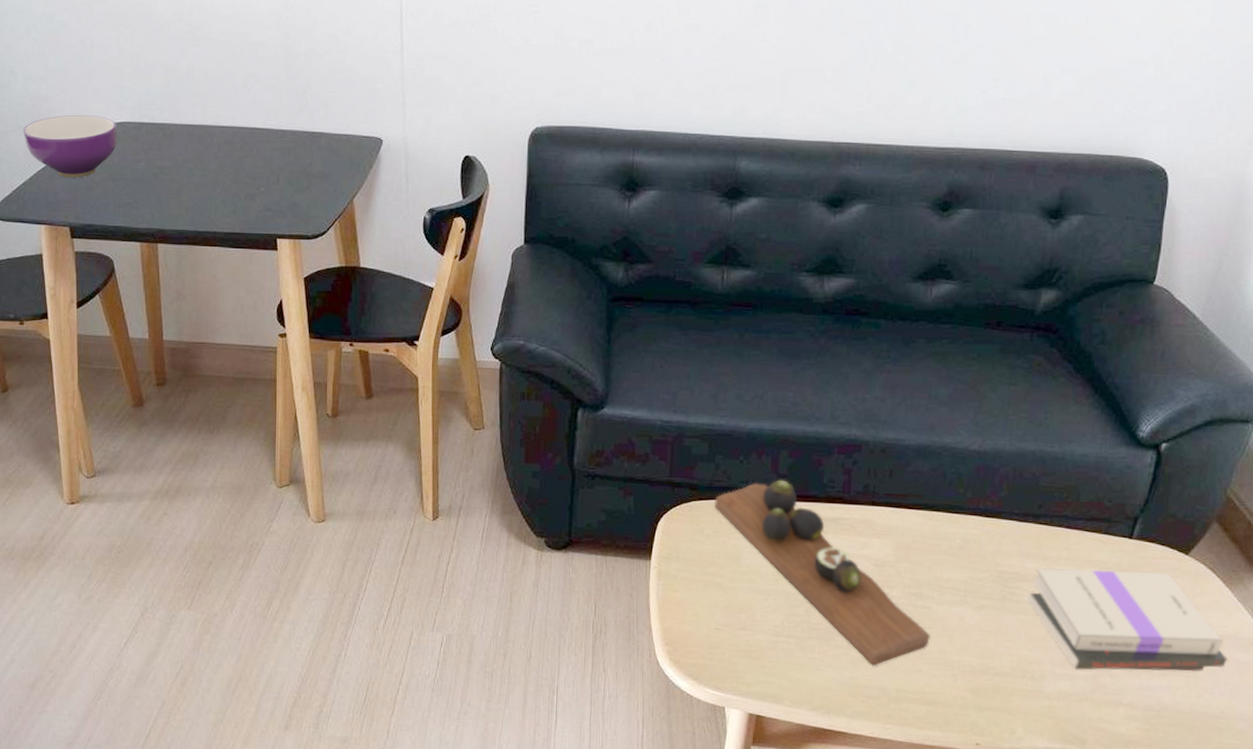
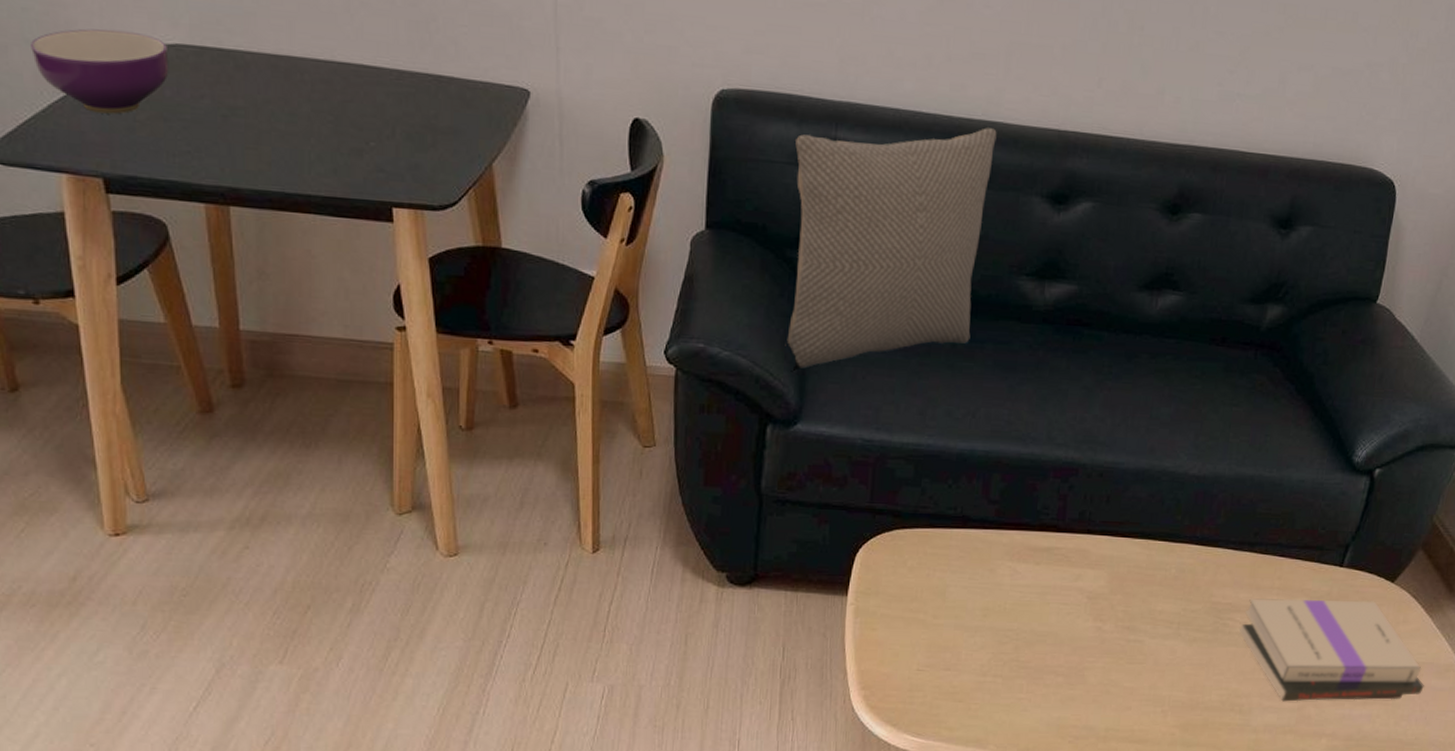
pillow: none [592,144,776,363] -> present [785,128,997,372]
decorative tray: present [714,479,931,666] -> none [919,506,1143,705]

